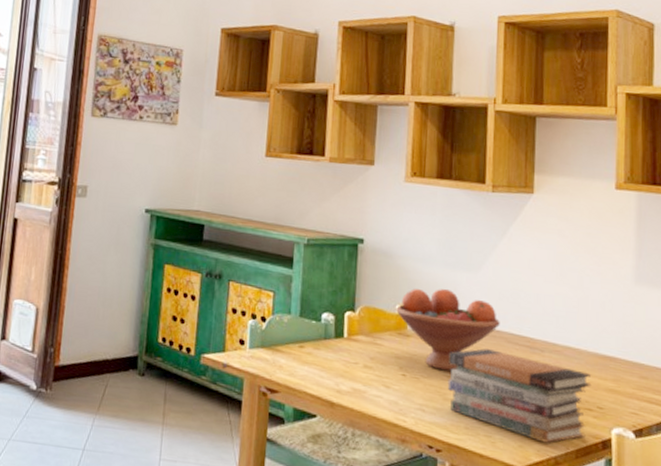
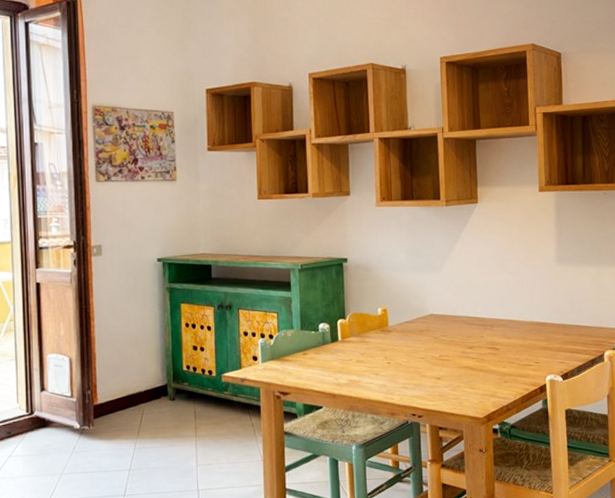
fruit bowl: present [396,288,500,372] -> none [378,289,459,354]
book stack: present [447,348,592,443] -> none [422,332,530,396]

